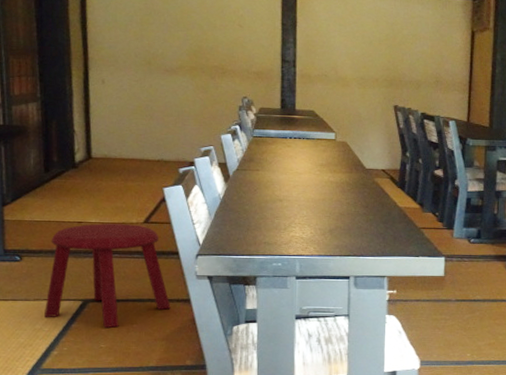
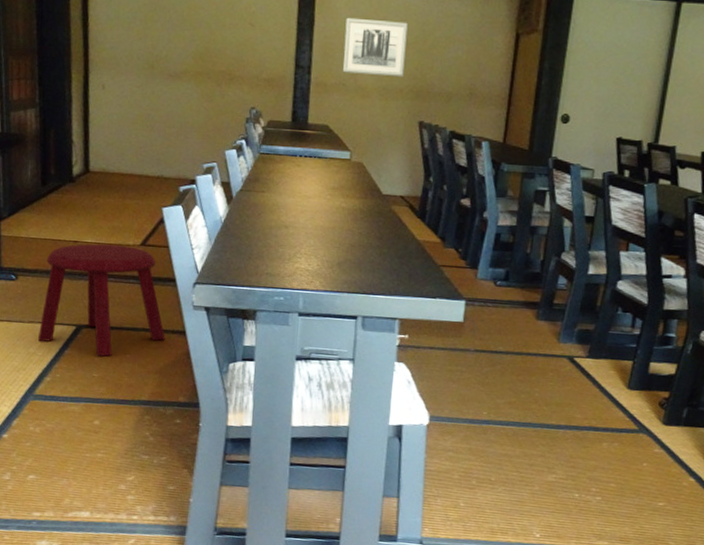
wall art: none [324,19,379,69] -> present [342,17,408,78]

